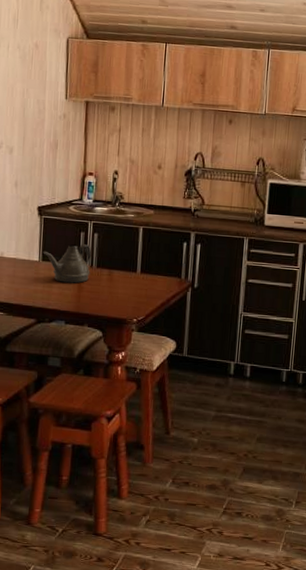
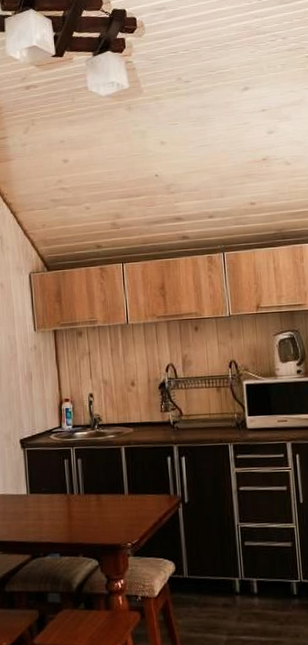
teapot: present [43,244,92,284] -> none [30,471,79,514]

